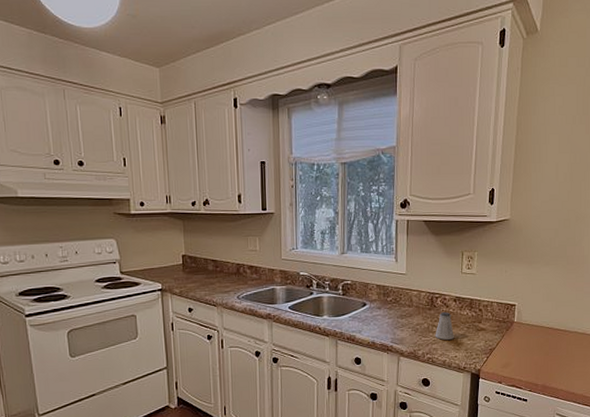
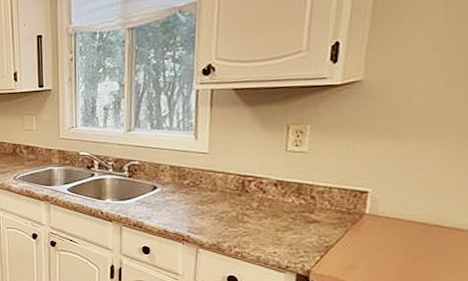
saltshaker: present [435,312,454,340] -> none [246,199,273,232]

